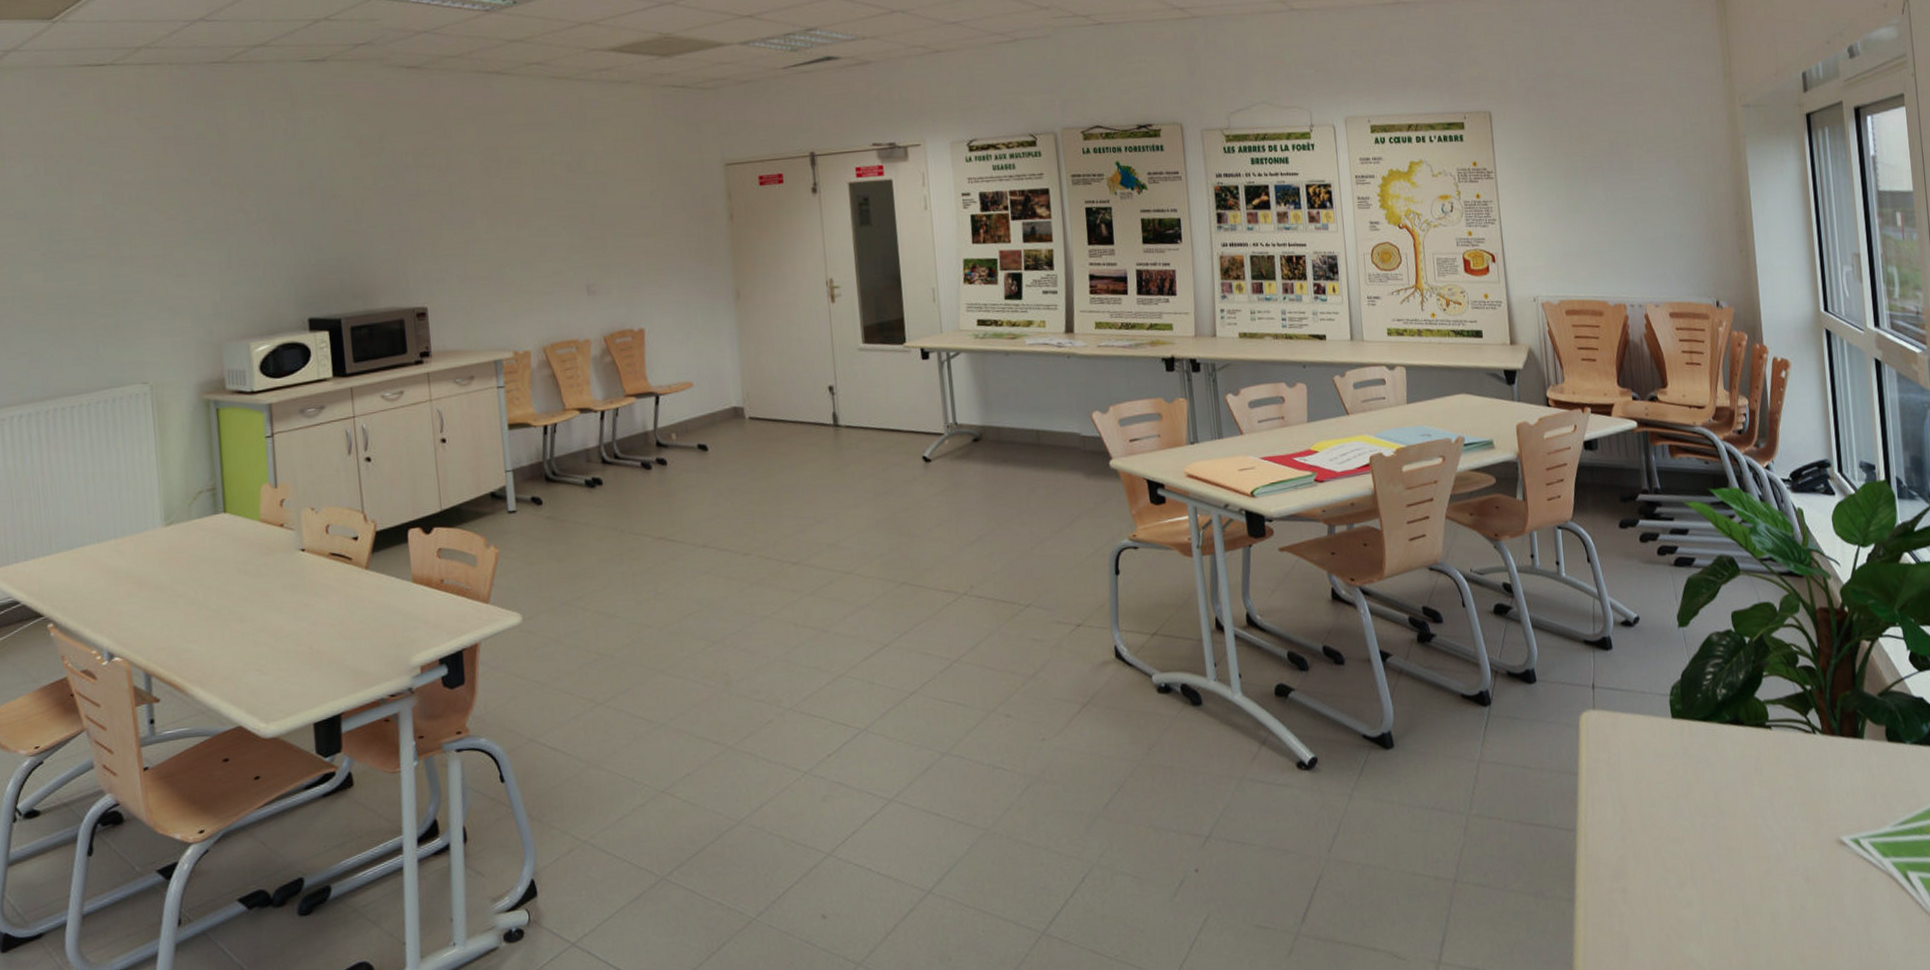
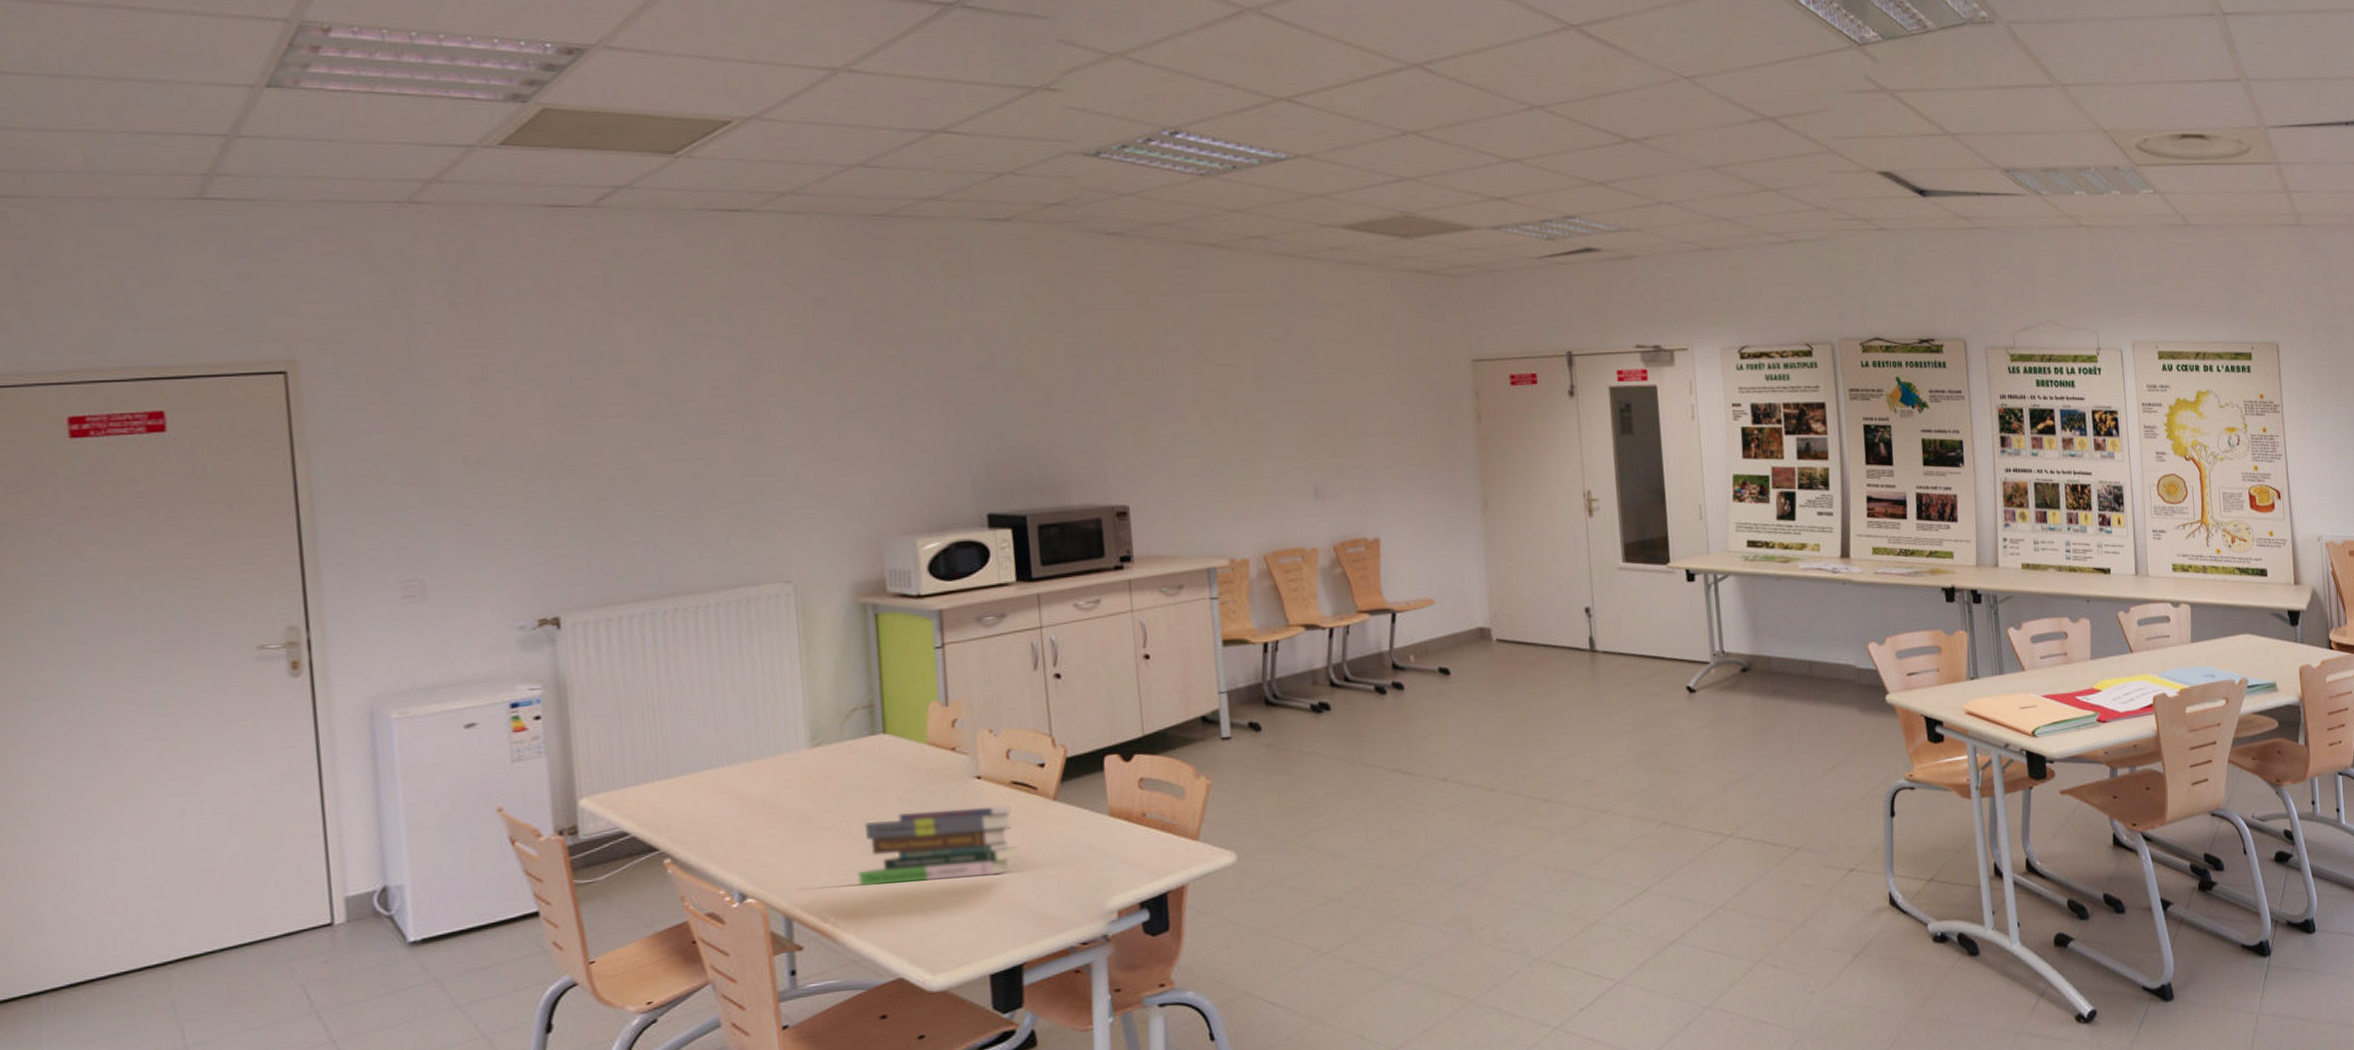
books: none [203,575,338,647] -> present [857,806,1020,887]

